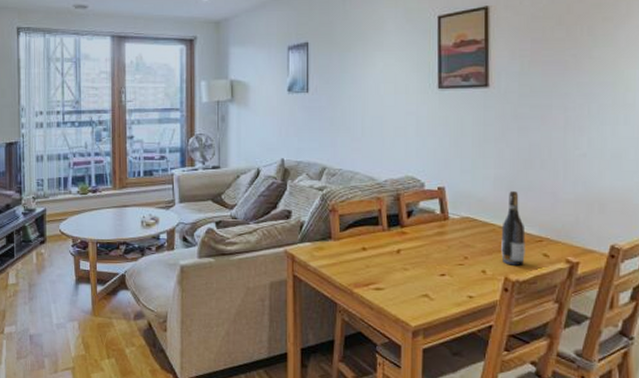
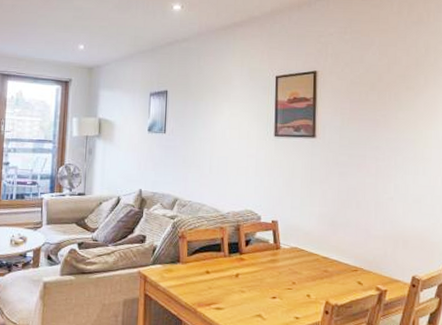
wine bottle: present [501,191,526,266] -> none [323,227,344,291]

